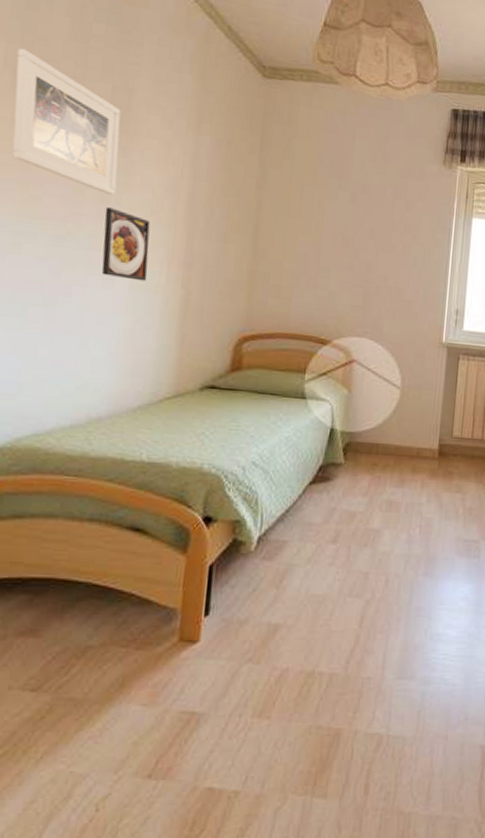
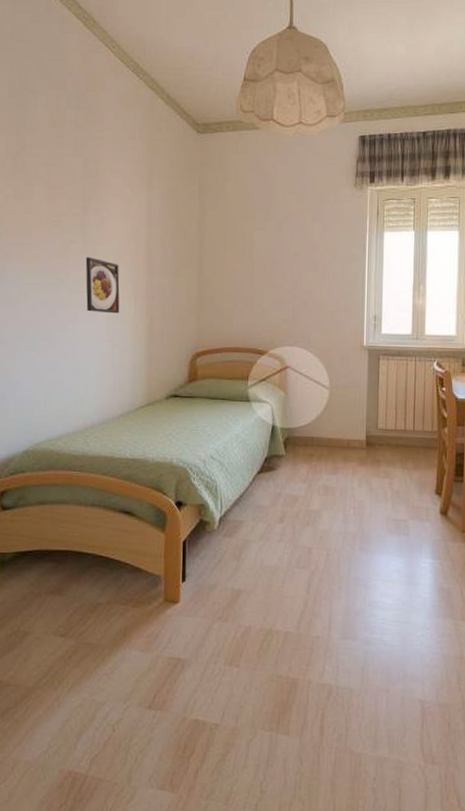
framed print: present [12,48,121,196] -> none [14,139,92,247]

